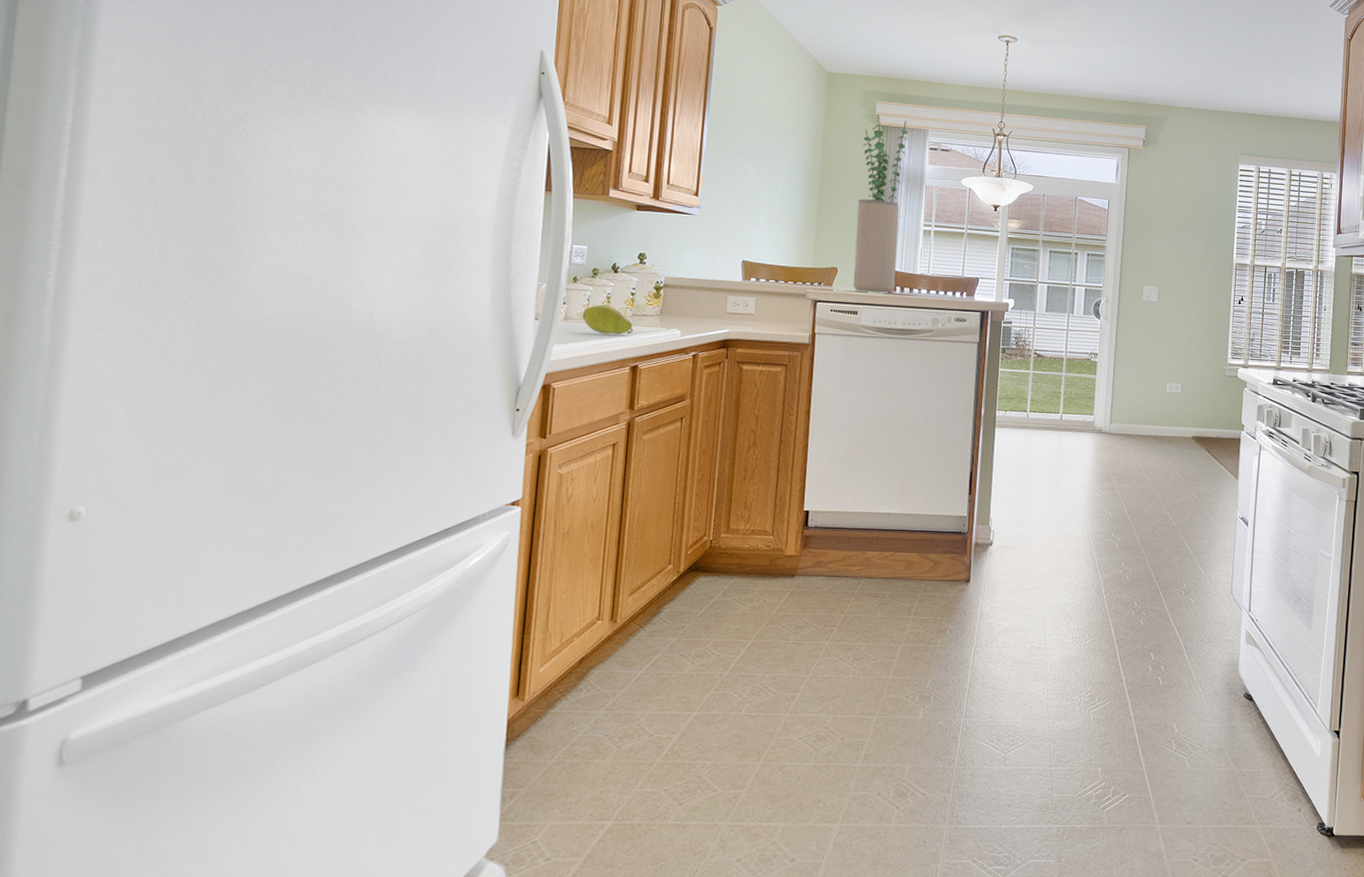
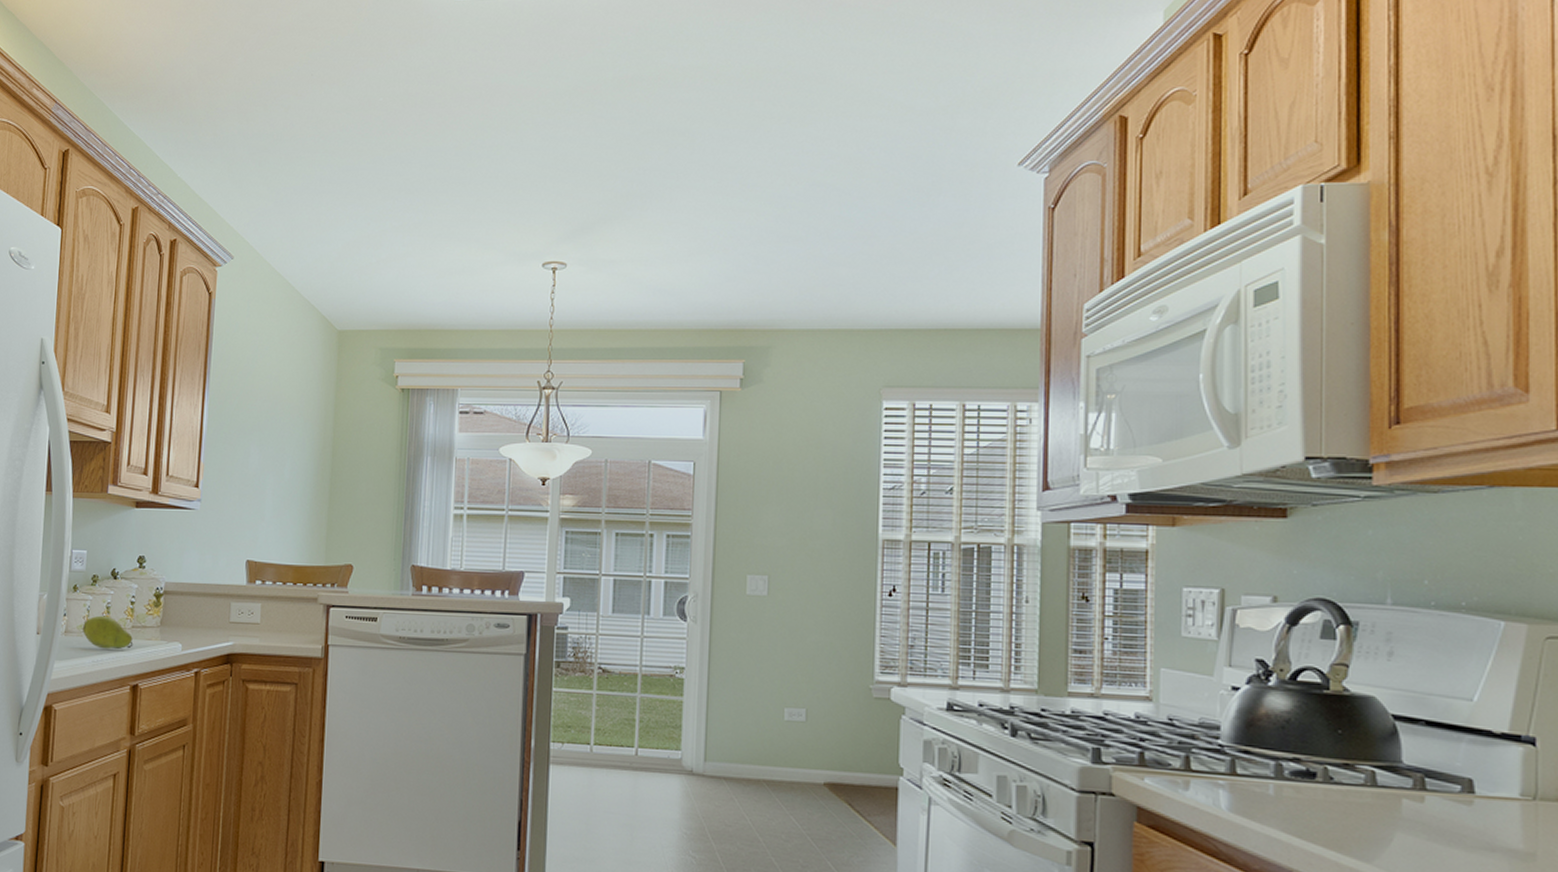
vase: present [853,117,908,293] -> none [371,378,432,594]

